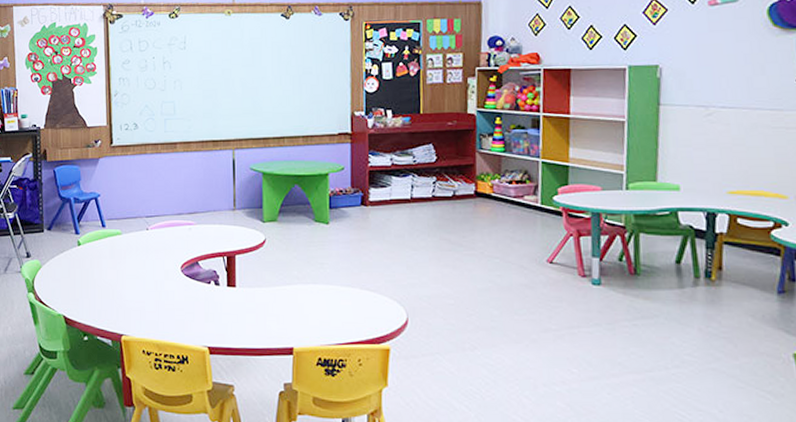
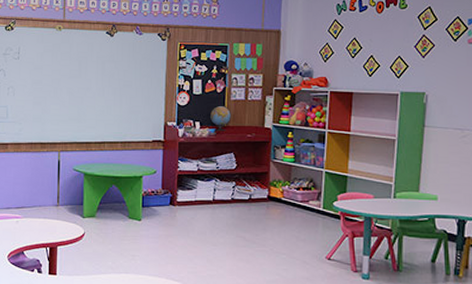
globe: none [404,90,429,121] -> present [210,105,232,132]

